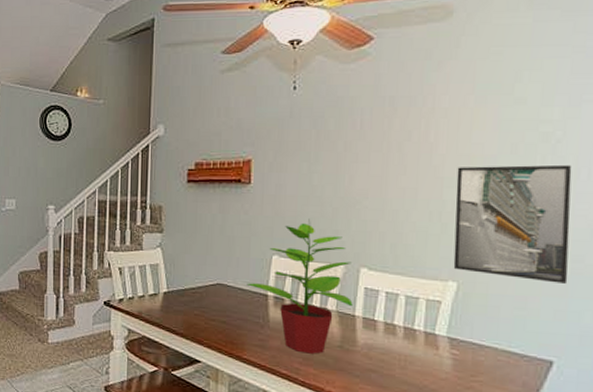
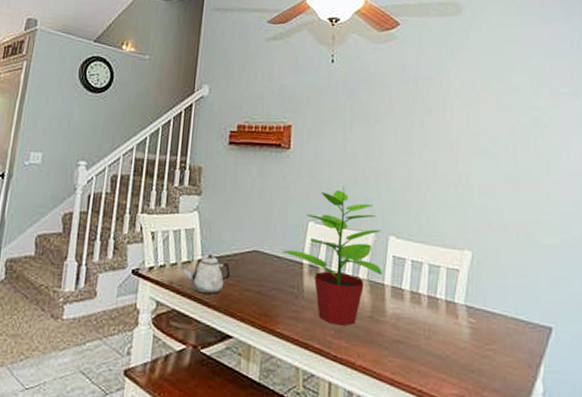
teapot: none [148,287,196,324] -> present [180,254,231,294]
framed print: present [453,164,572,284] -> none [468,143,559,253]

